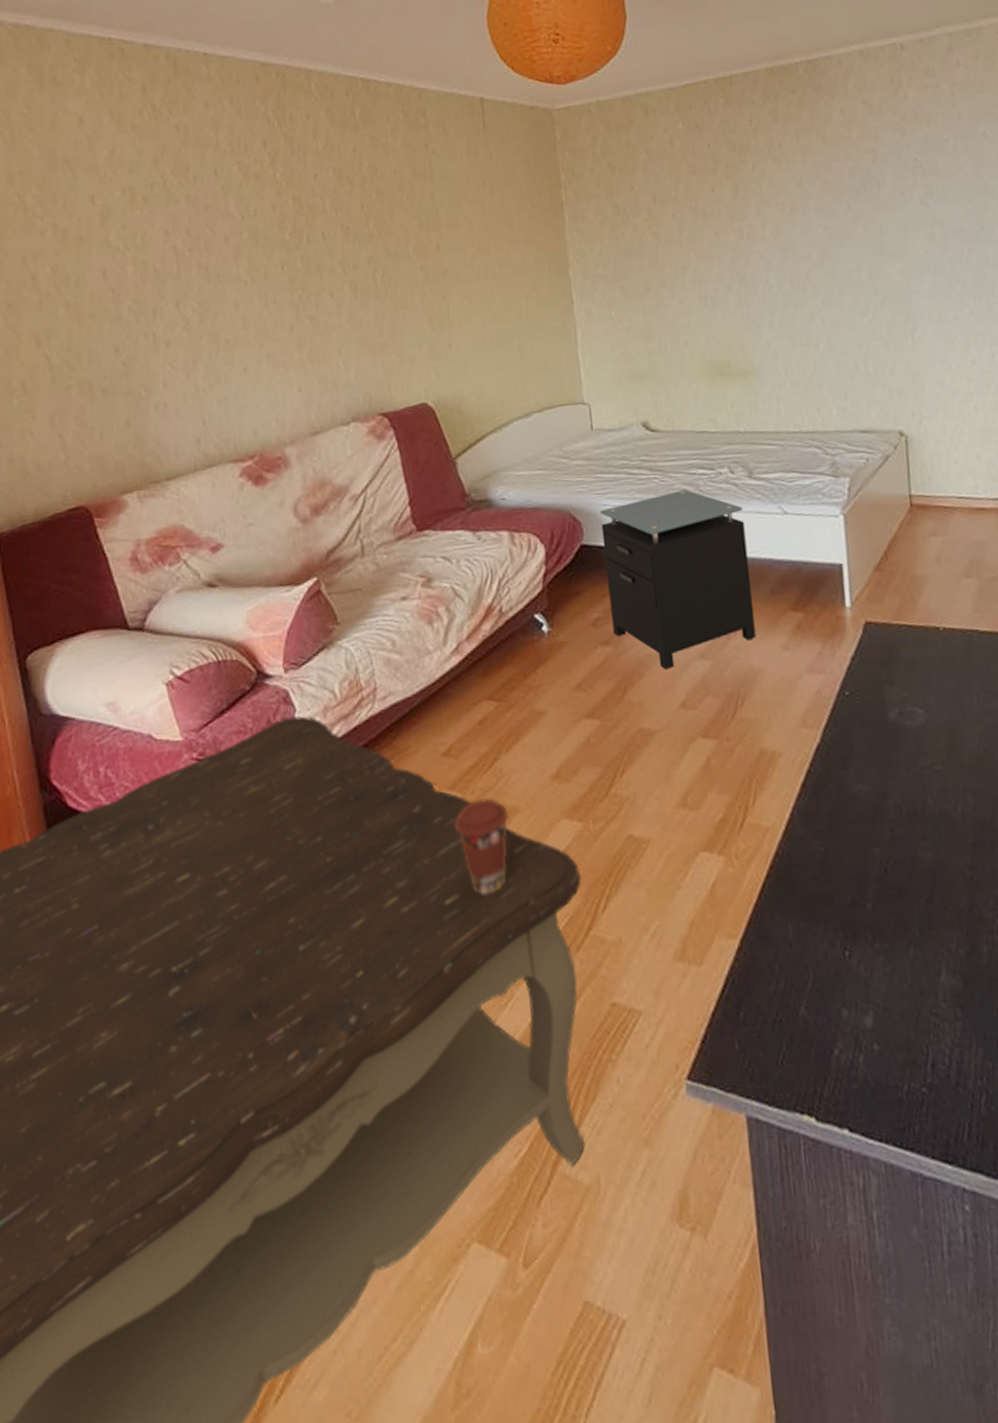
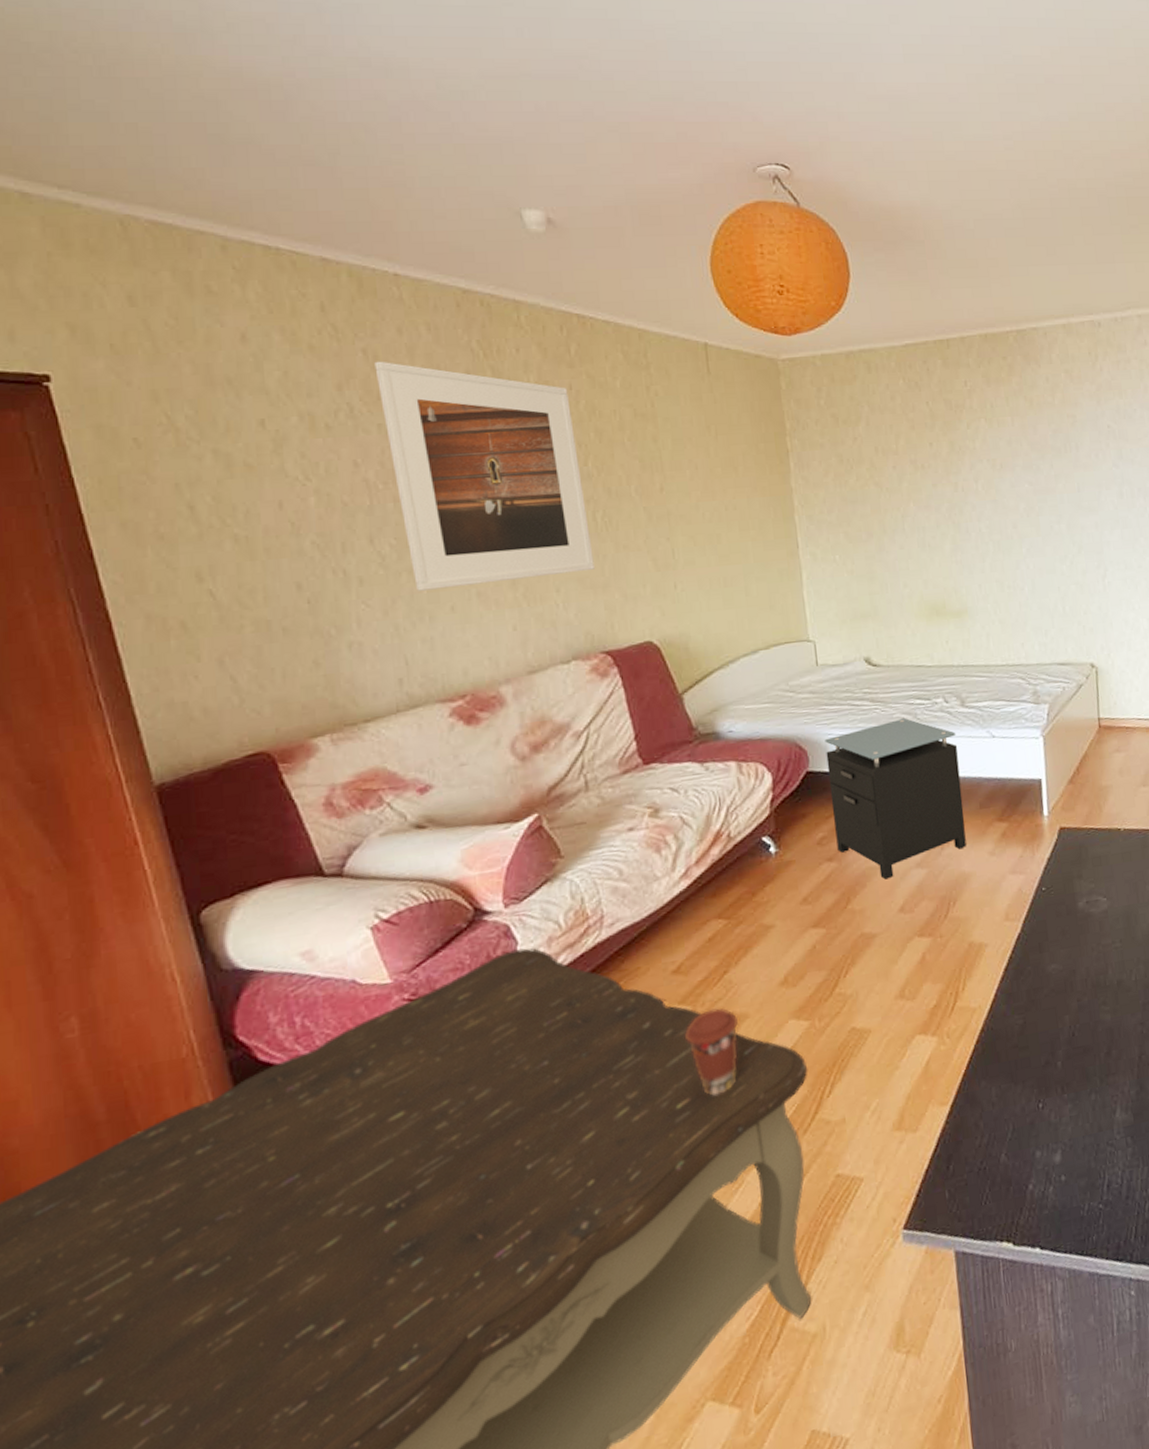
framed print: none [185,135,374,353] -> present [374,361,595,591]

